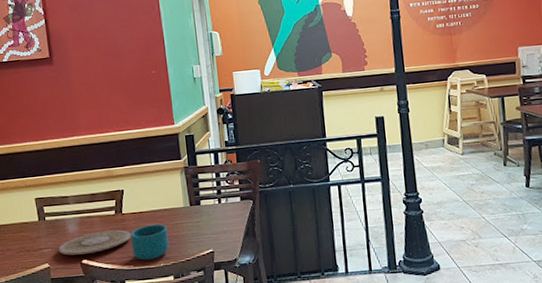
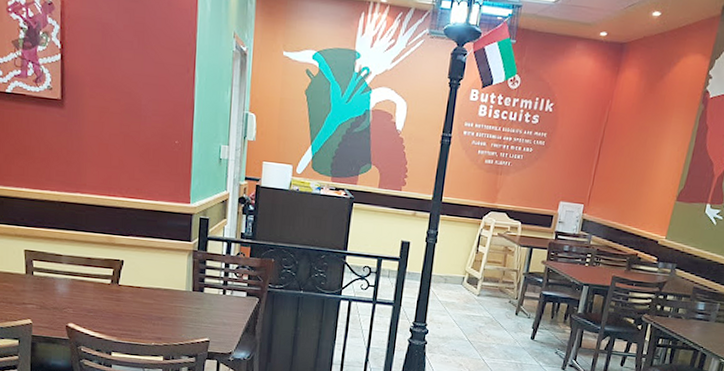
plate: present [58,230,132,256] -> none [44,298,125,319]
cup: present [130,224,169,261] -> none [123,301,164,337]

